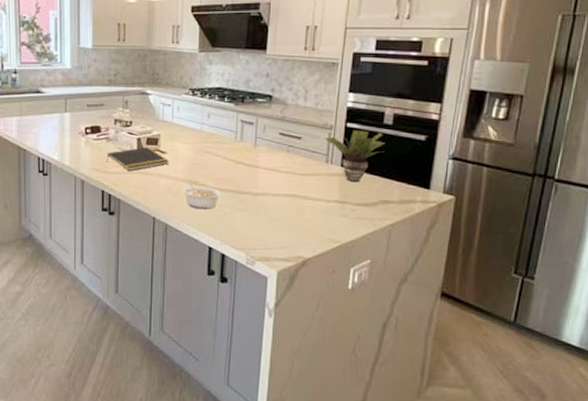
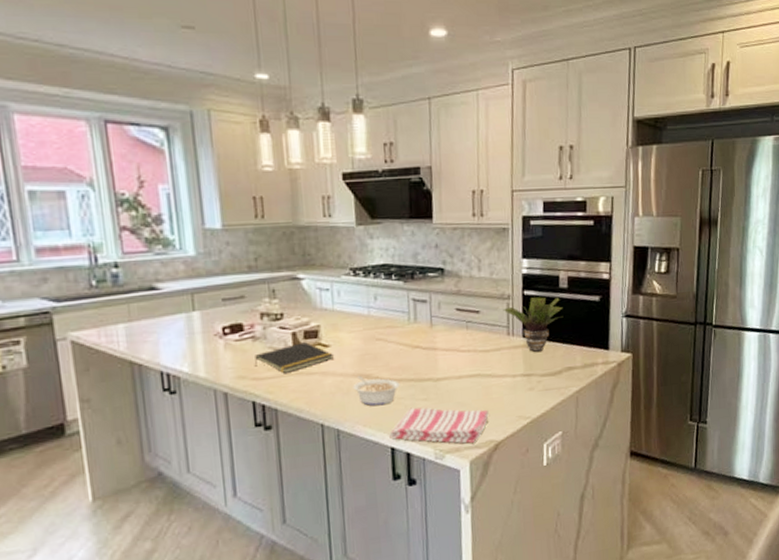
dish towel: none [208,215,300,255] -> present [389,407,489,444]

